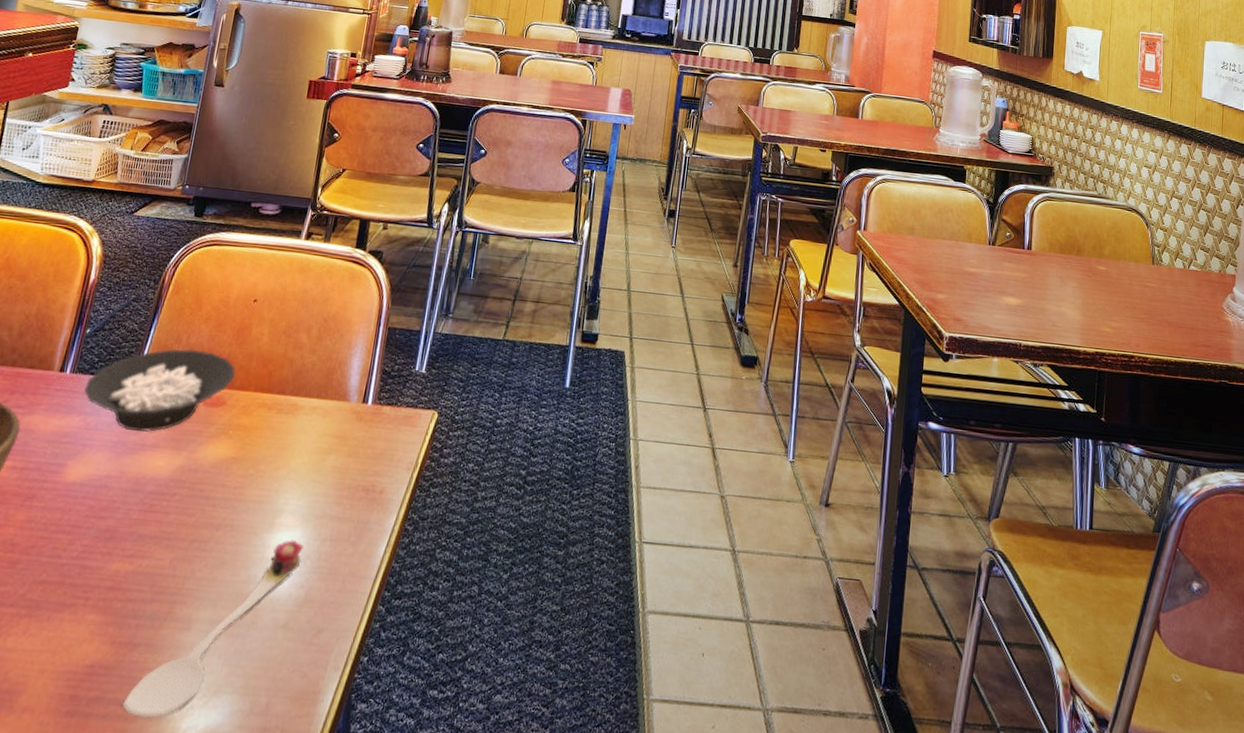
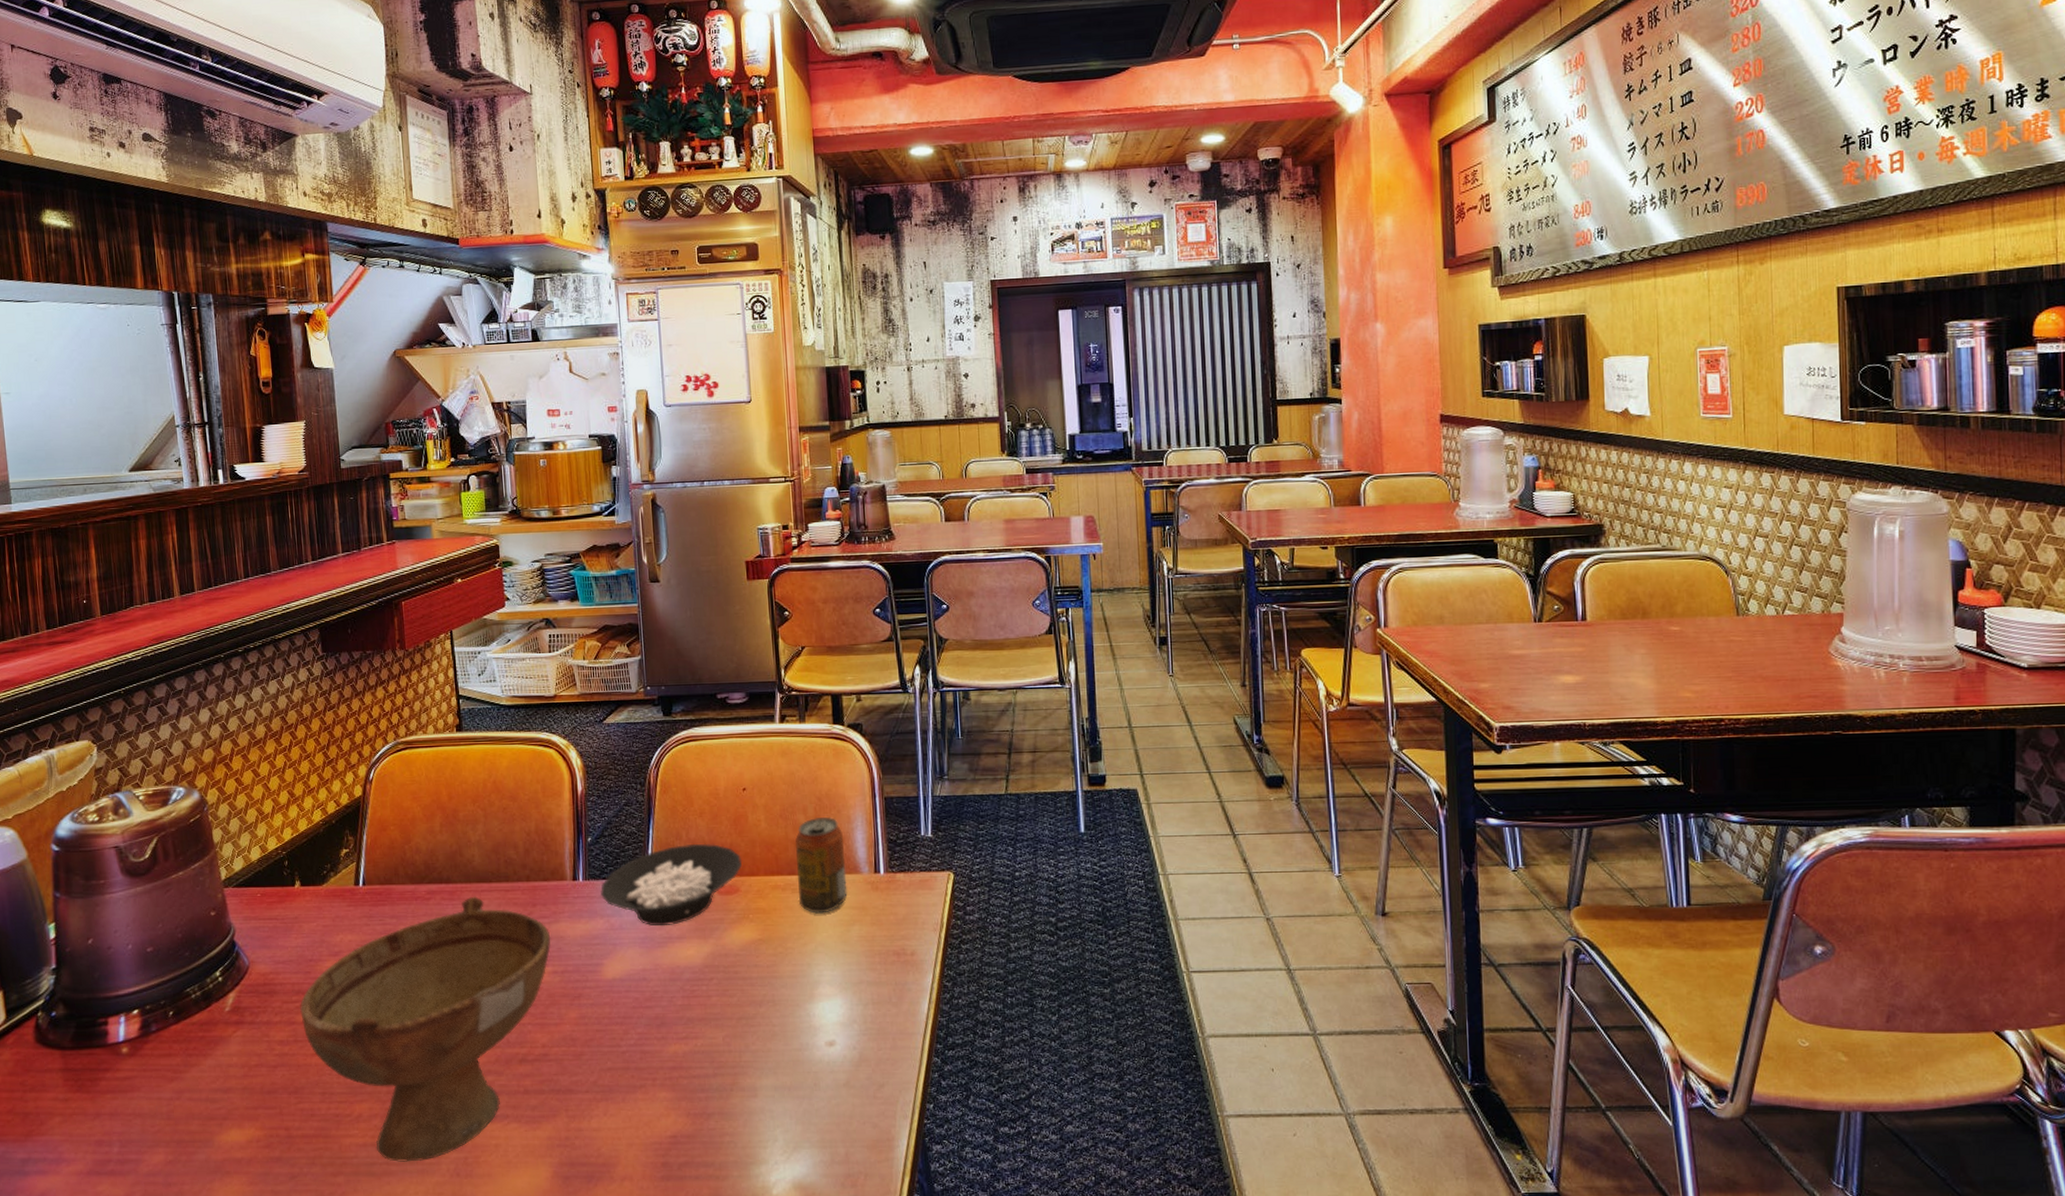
spoon: present [121,540,304,719] -> none [710,1007,848,1175]
beverage can: none [281,339,341,439] -> present [794,817,848,914]

